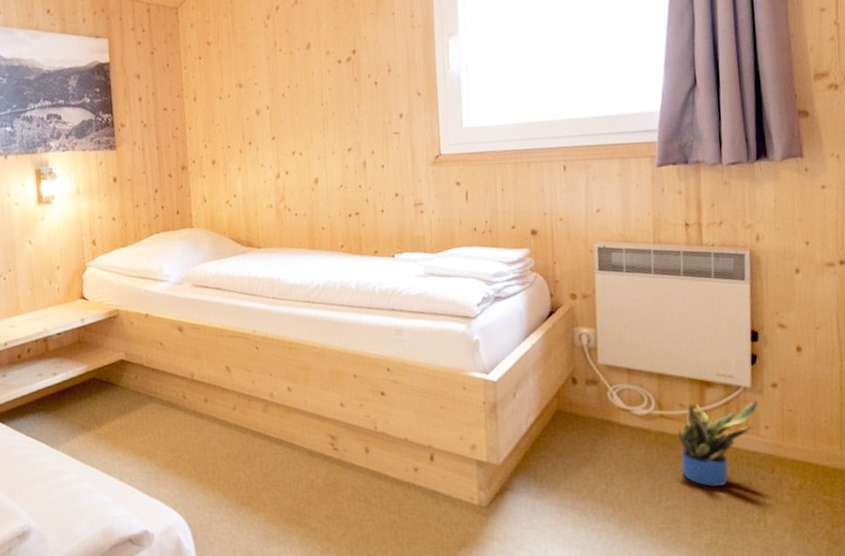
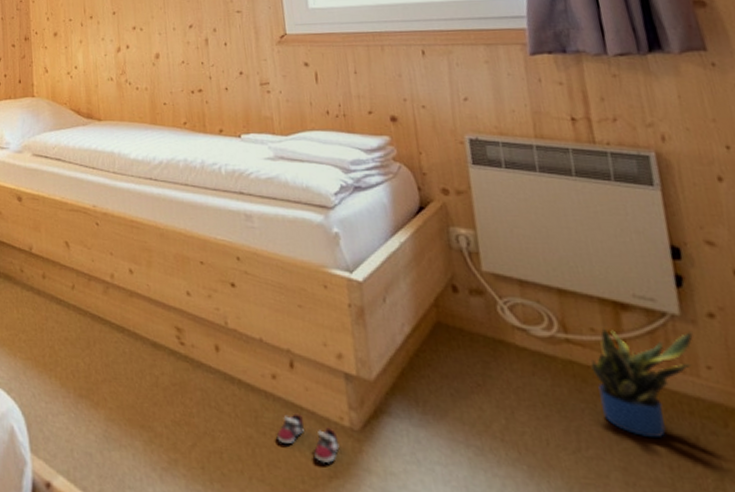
sneaker: none [416,498,469,537] -> present [276,413,340,464]

